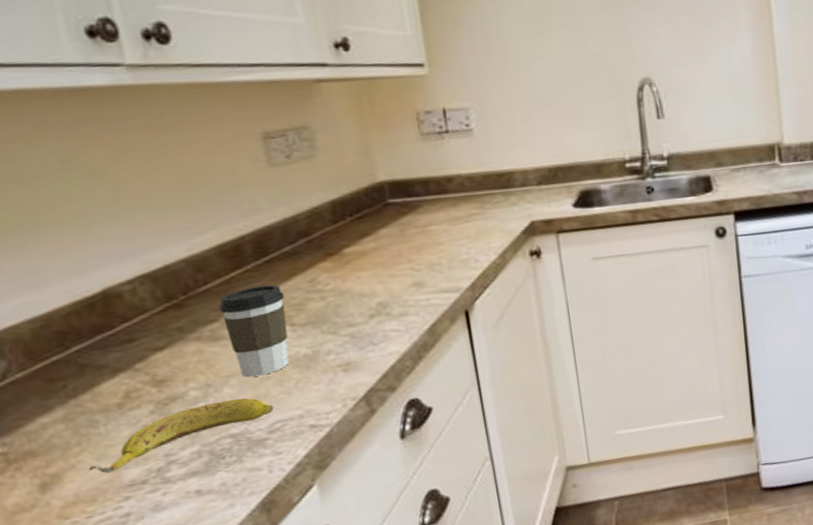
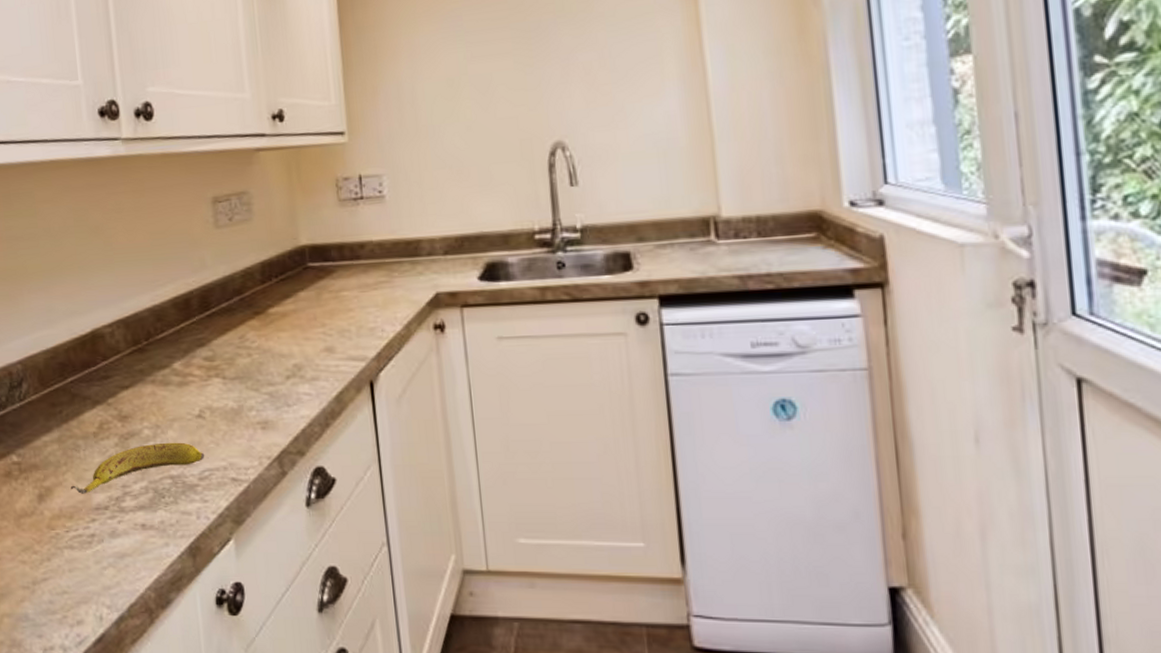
coffee cup: present [218,284,290,378] -> none [170,338,220,423]

